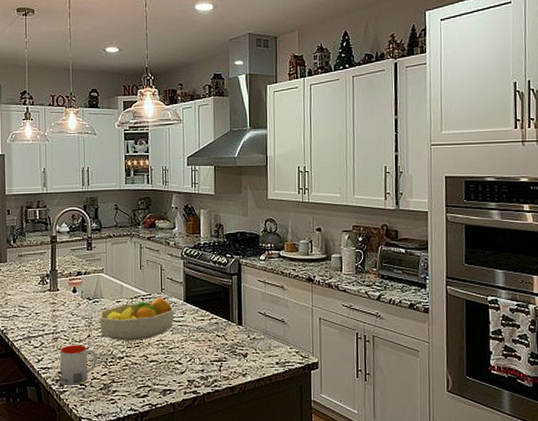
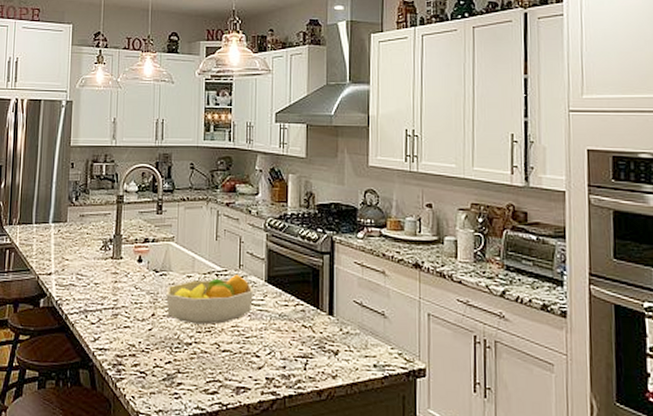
mug: present [60,345,98,385] -> none [118,324,162,373]

